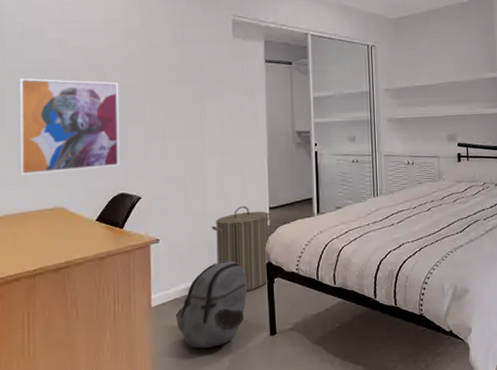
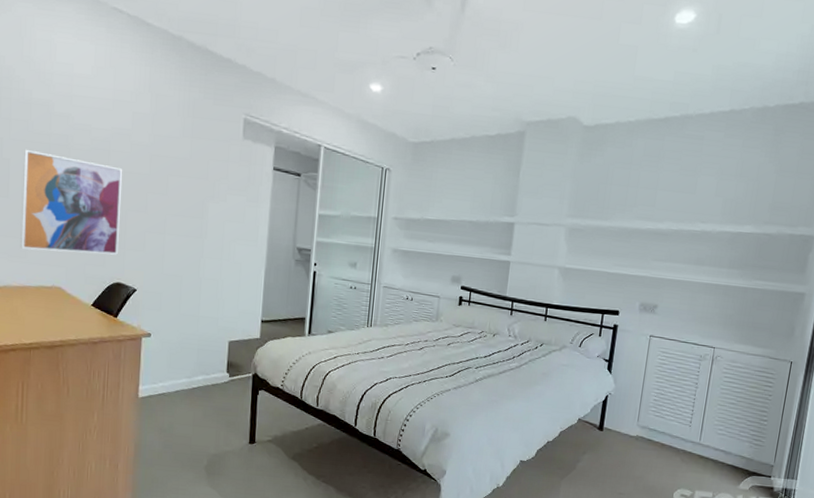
backpack: present [175,260,247,349] -> none [160,365,232,445]
laundry hamper: present [211,206,271,291] -> none [202,314,263,399]

